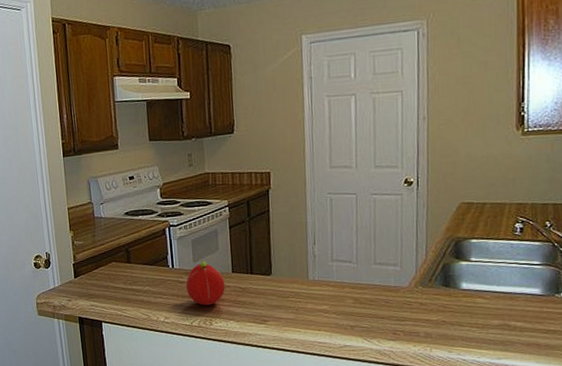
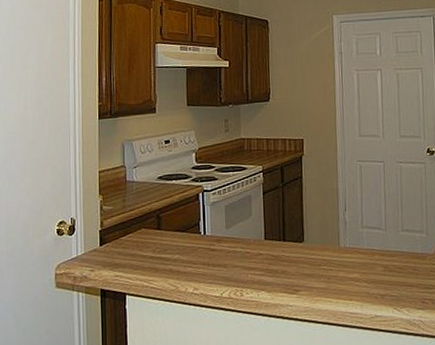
fruit: present [185,261,225,306] -> none [217,227,257,275]

